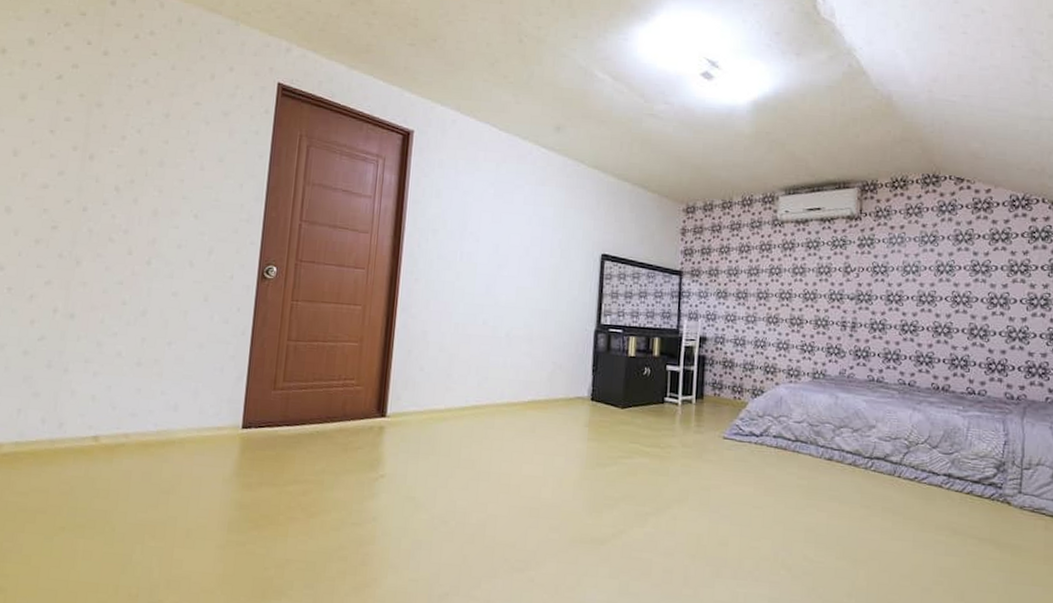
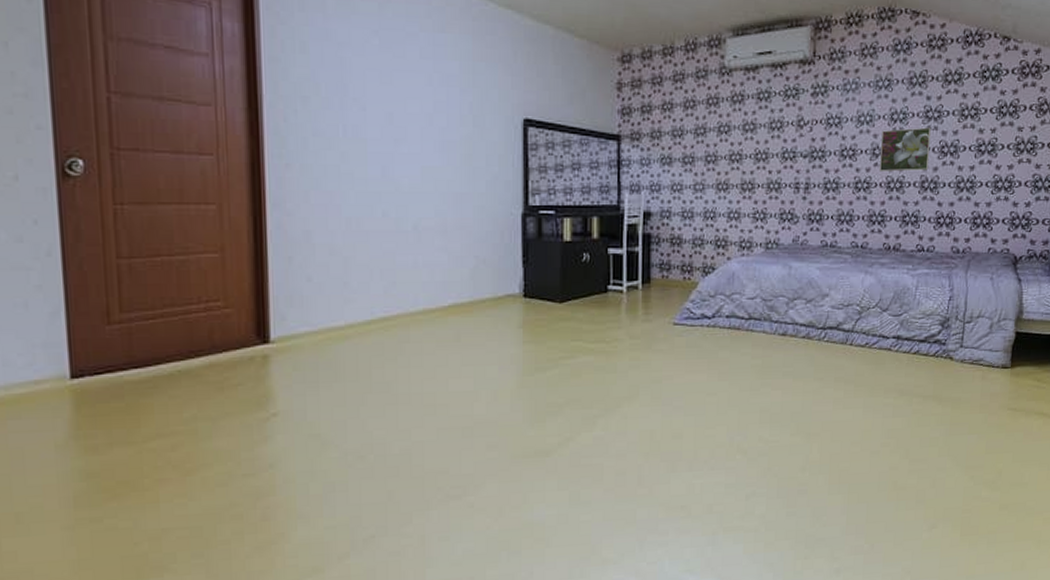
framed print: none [927,279,979,319] -> present [880,127,932,172]

